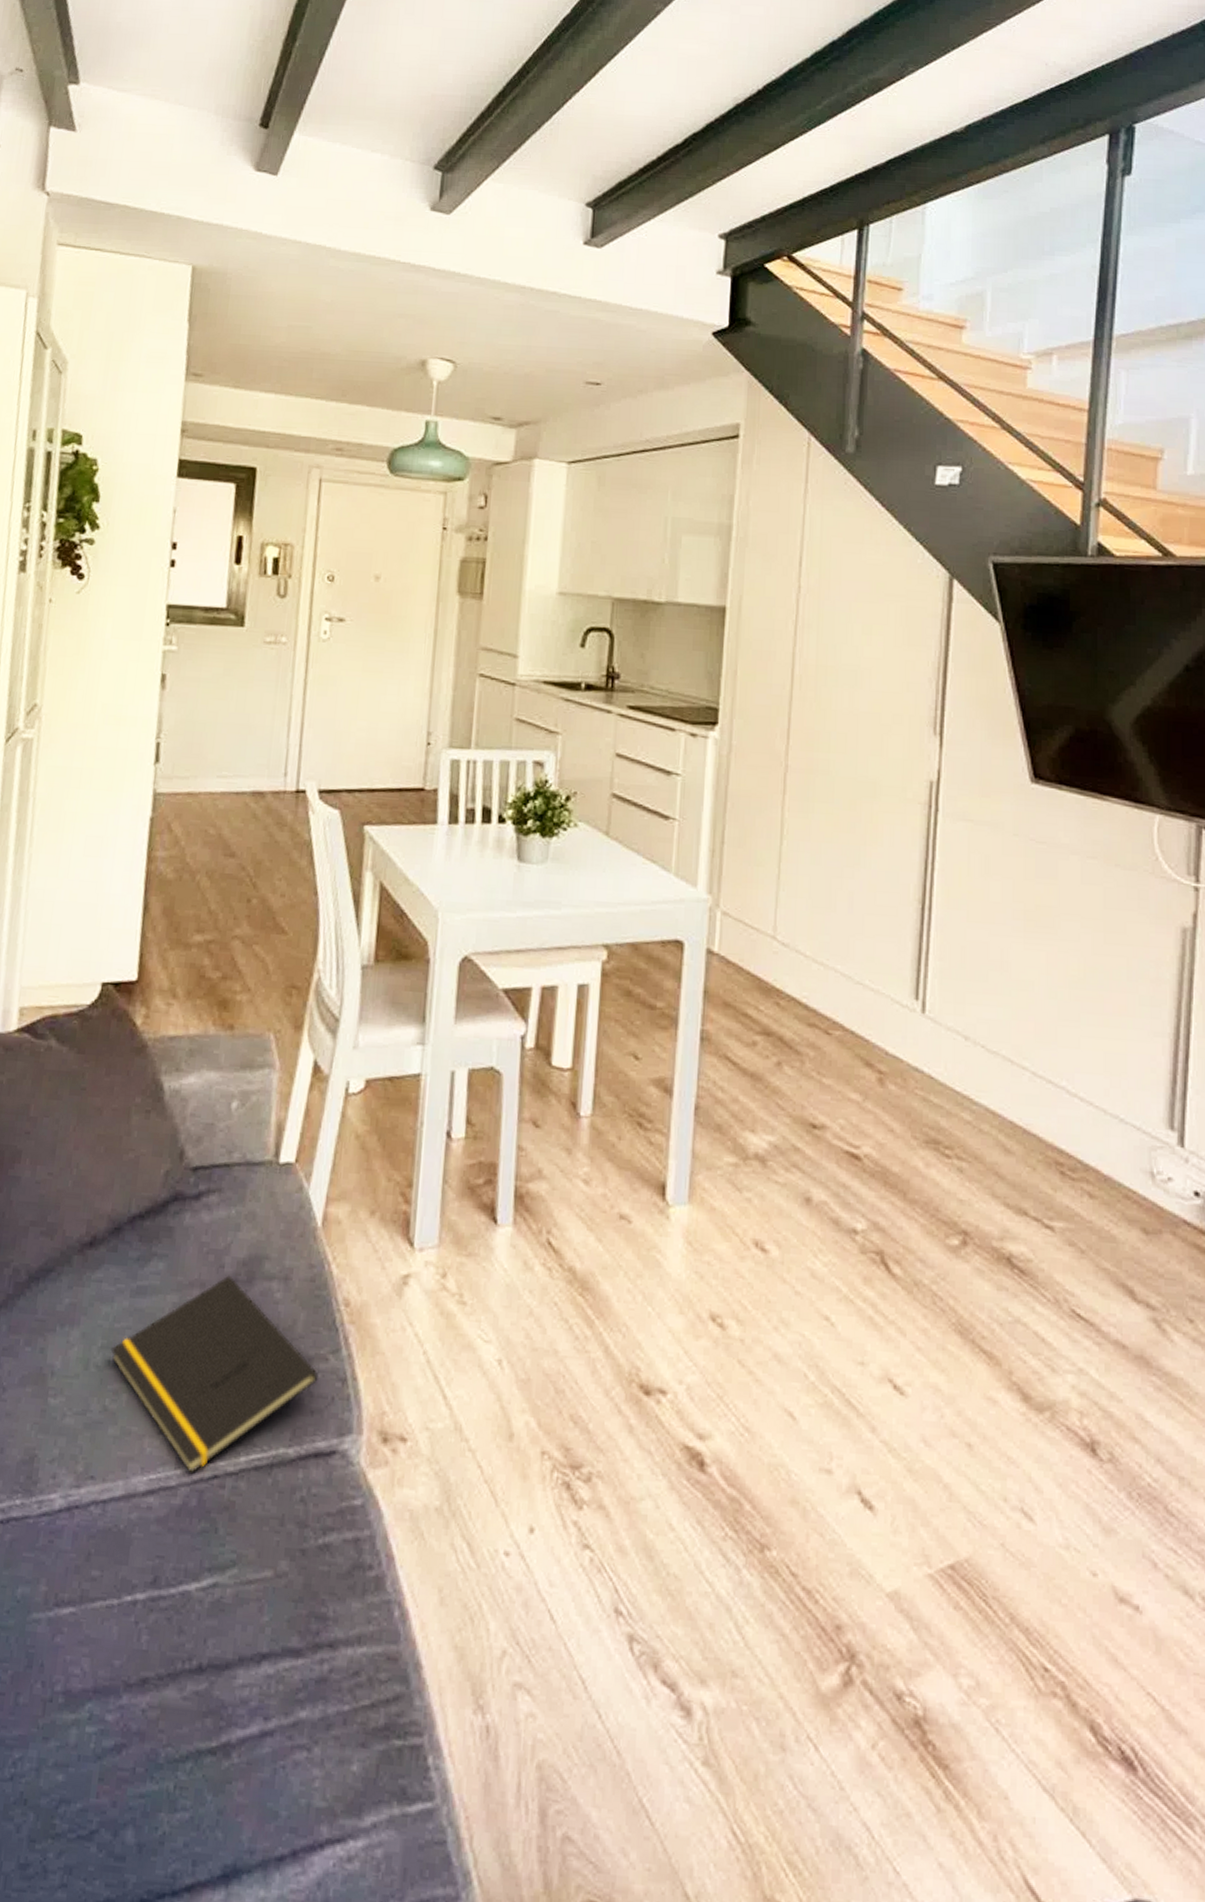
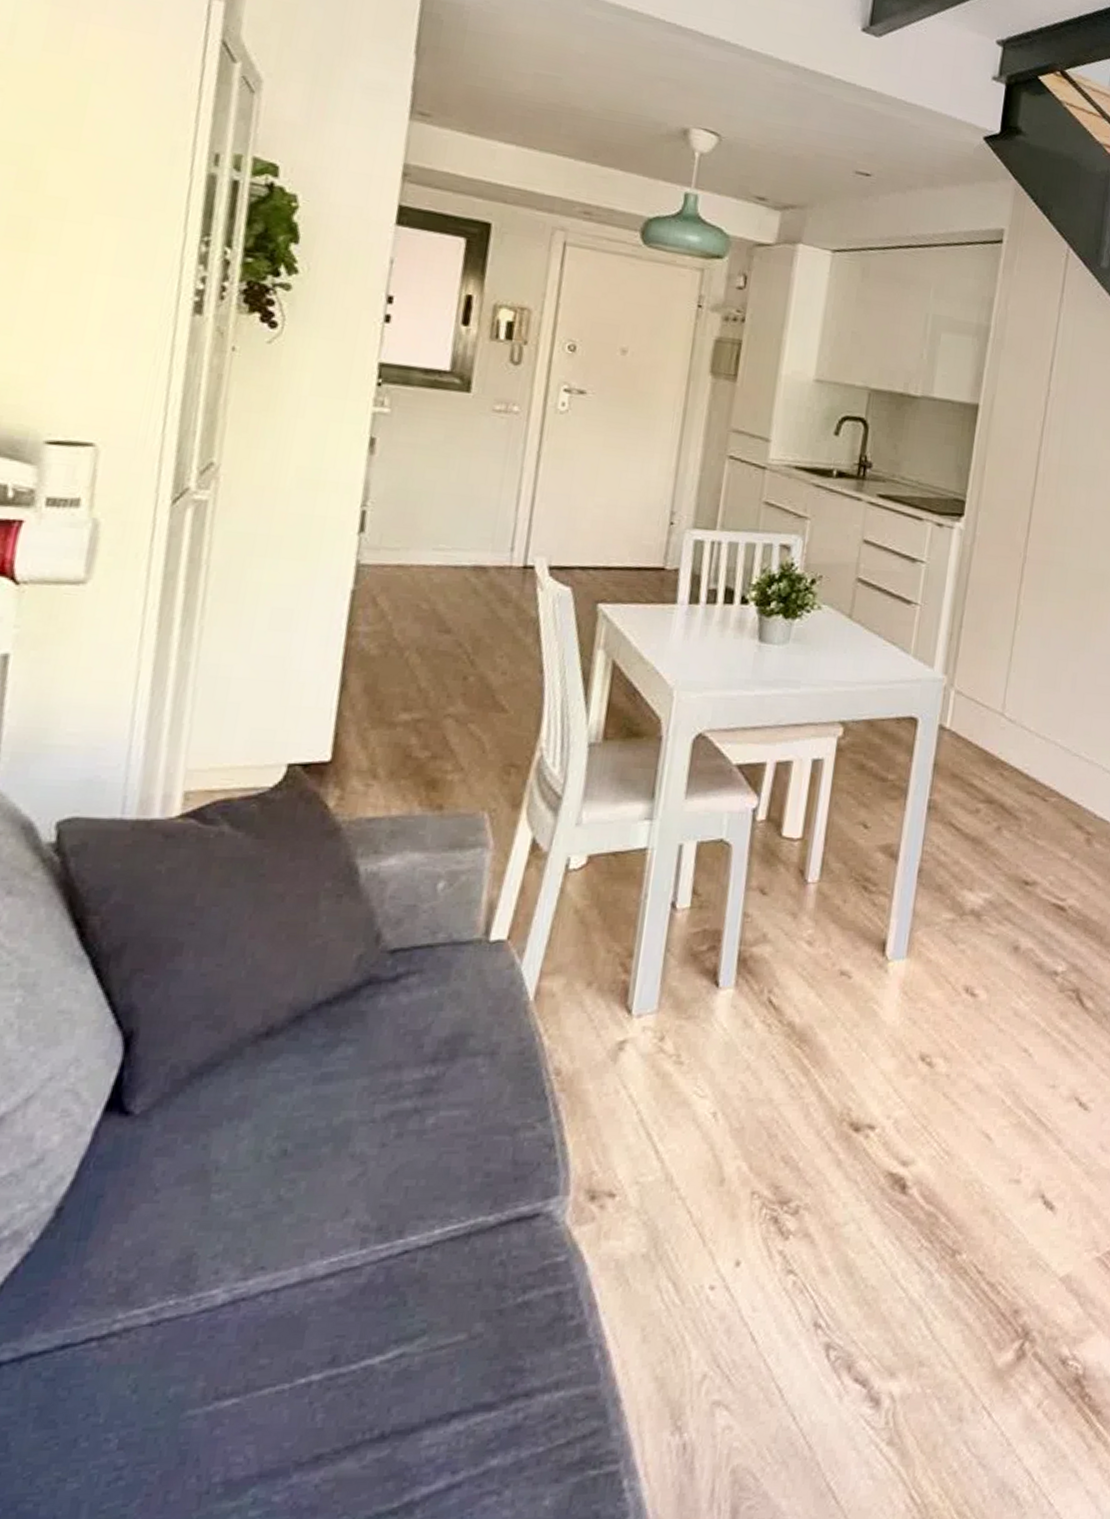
notepad: present [110,1275,317,1474] -> none [288,1055,523,1252]

